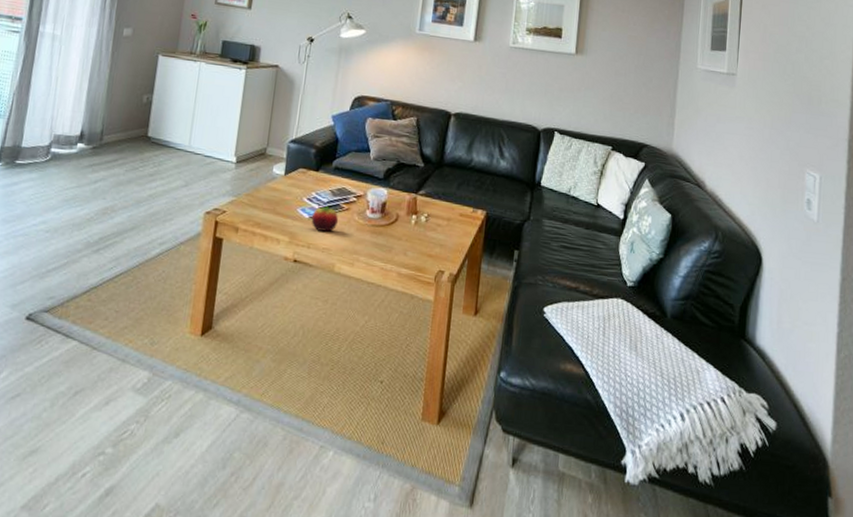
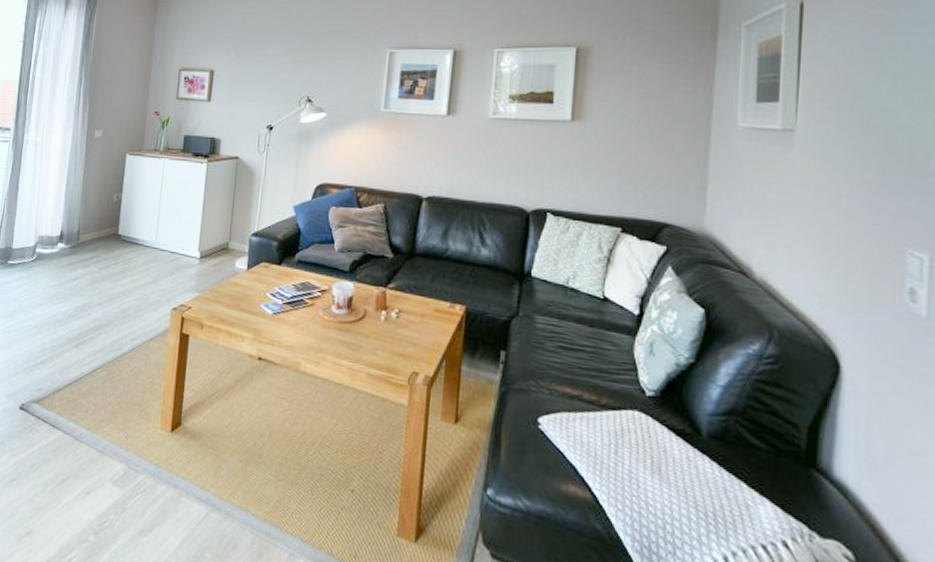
fruit: present [311,206,339,232] -> none [274,302,303,329]

